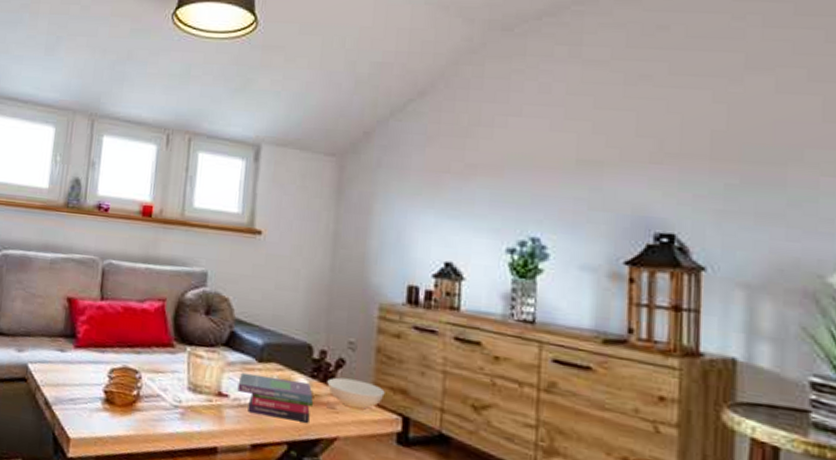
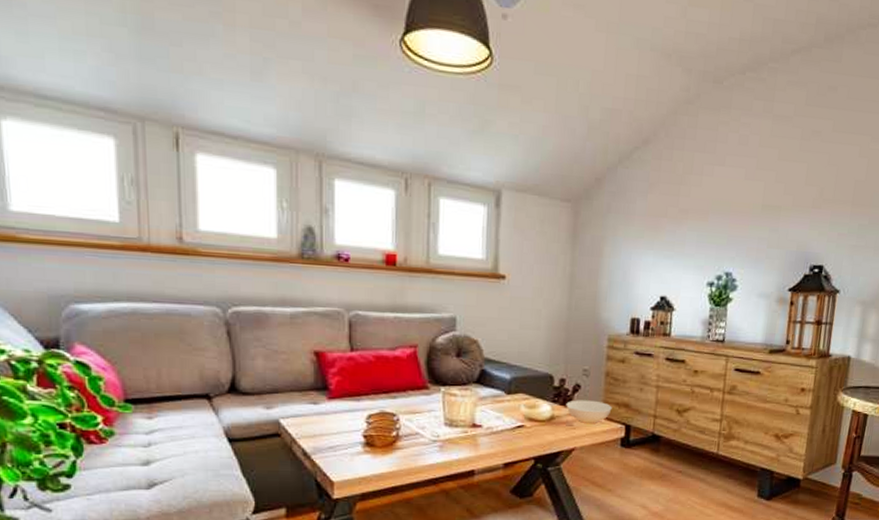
books: present [237,372,314,423] -> none [489,404,556,440]

